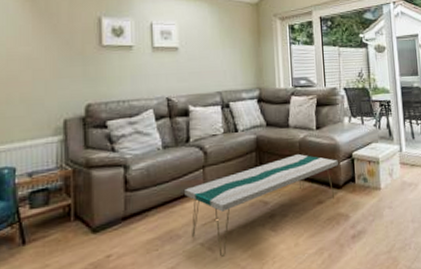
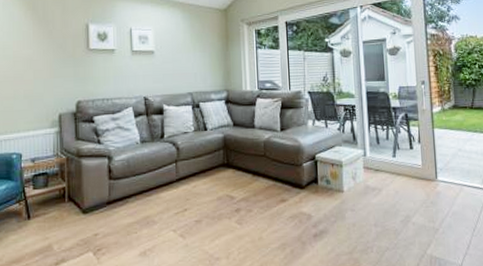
coffee table: present [185,154,338,257] -> none [160,154,301,244]

